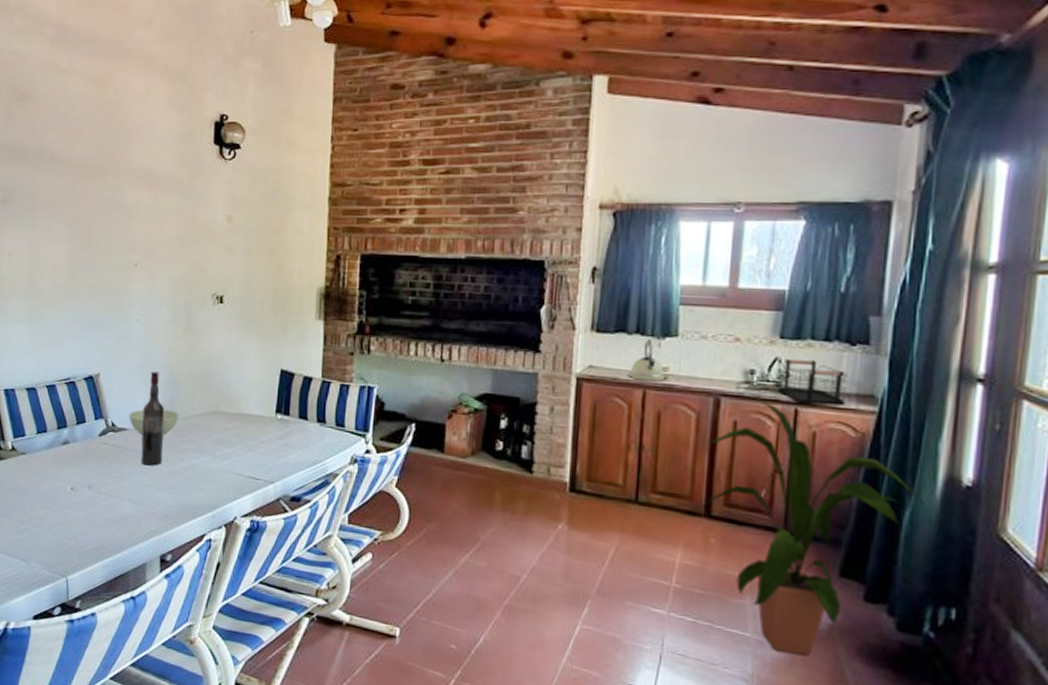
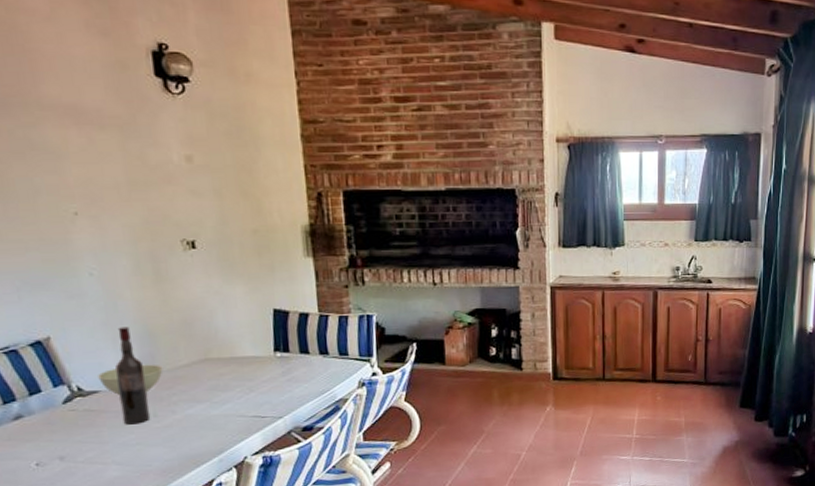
kettle: present [628,340,666,382] -> none [590,250,618,284]
house plant: present [701,398,926,655] -> none [649,288,788,467]
dish rack: present [778,358,847,406] -> none [695,255,738,288]

